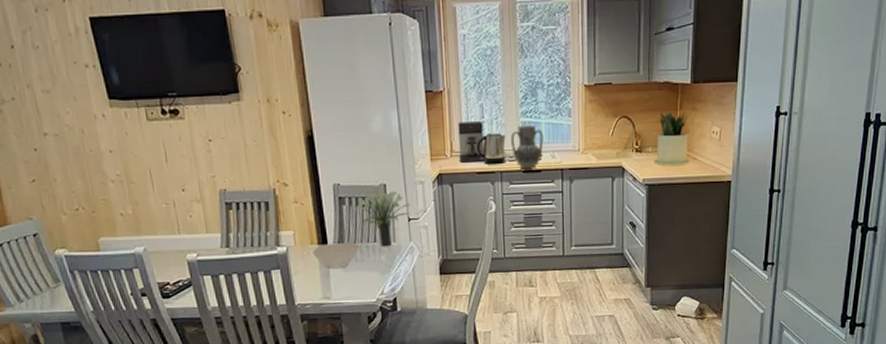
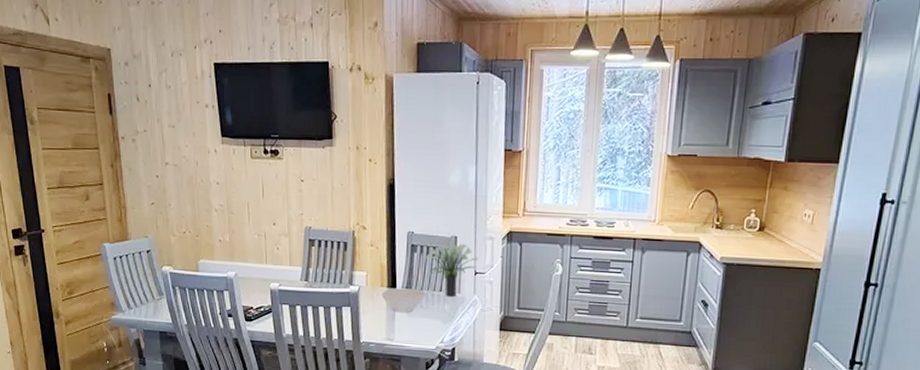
coffee maker: present [458,120,486,164] -> none [530,182,558,225]
kettle: present [476,132,506,165] -> none [548,195,580,228]
ceramic jug: present [511,125,544,169] -> none [584,191,619,236]
planter: present [653,111,690,167] -> none [734,189,778,248]

